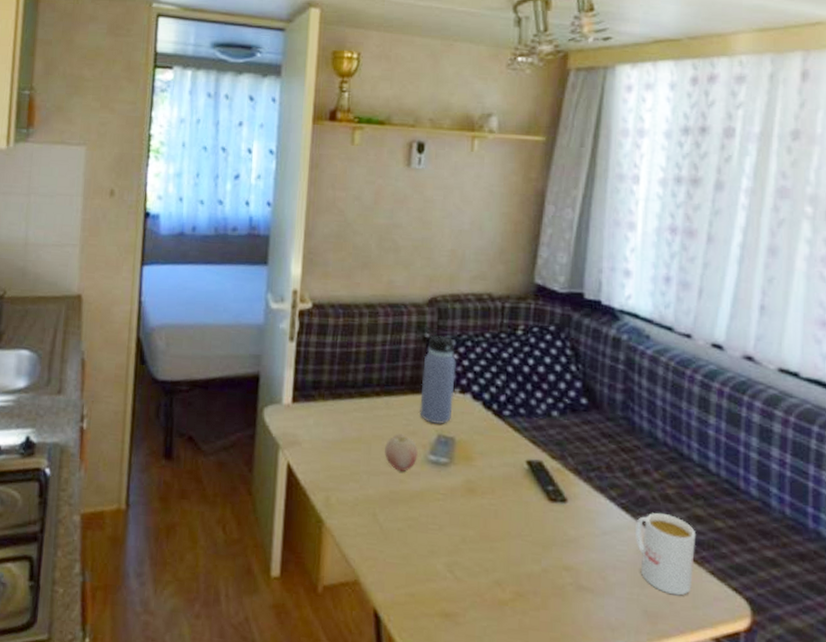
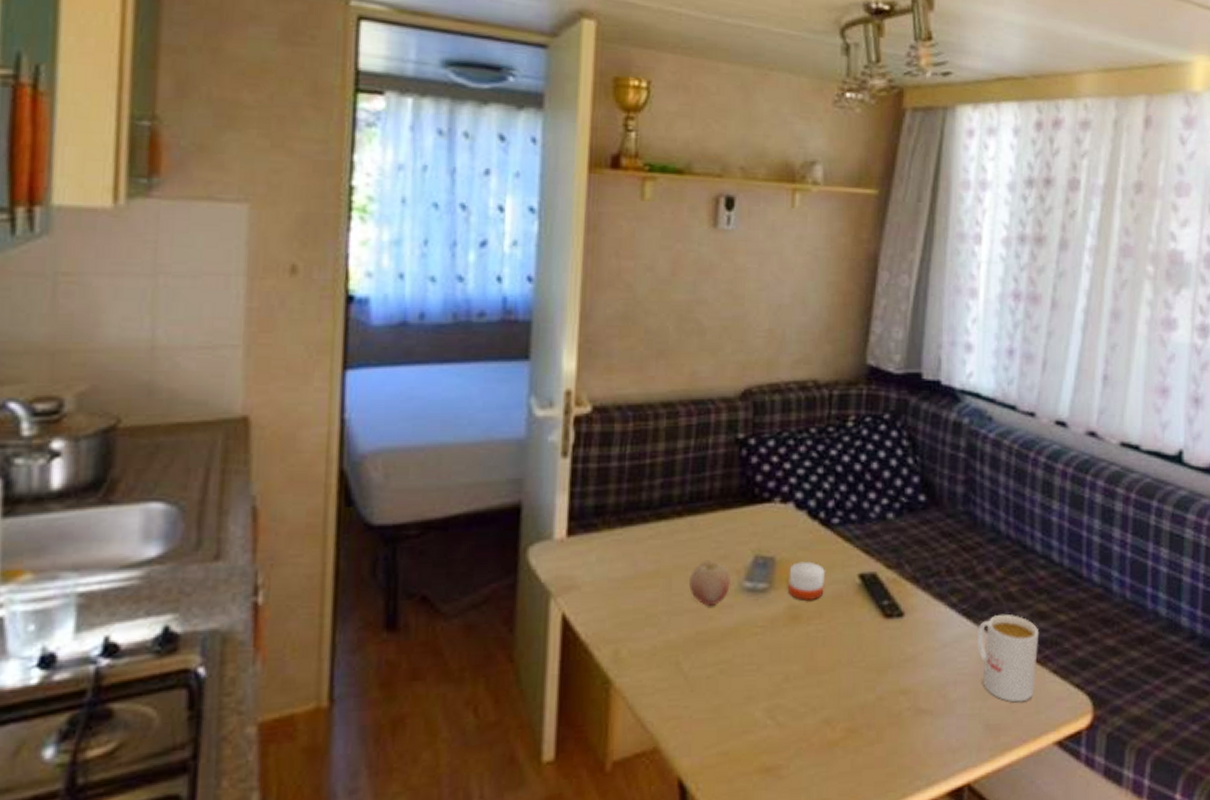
water bottle: present [419,326,456,425] -> none [732,425,776,544]
candle: none [465,444,497,478] -> present [788,561,825,600]

